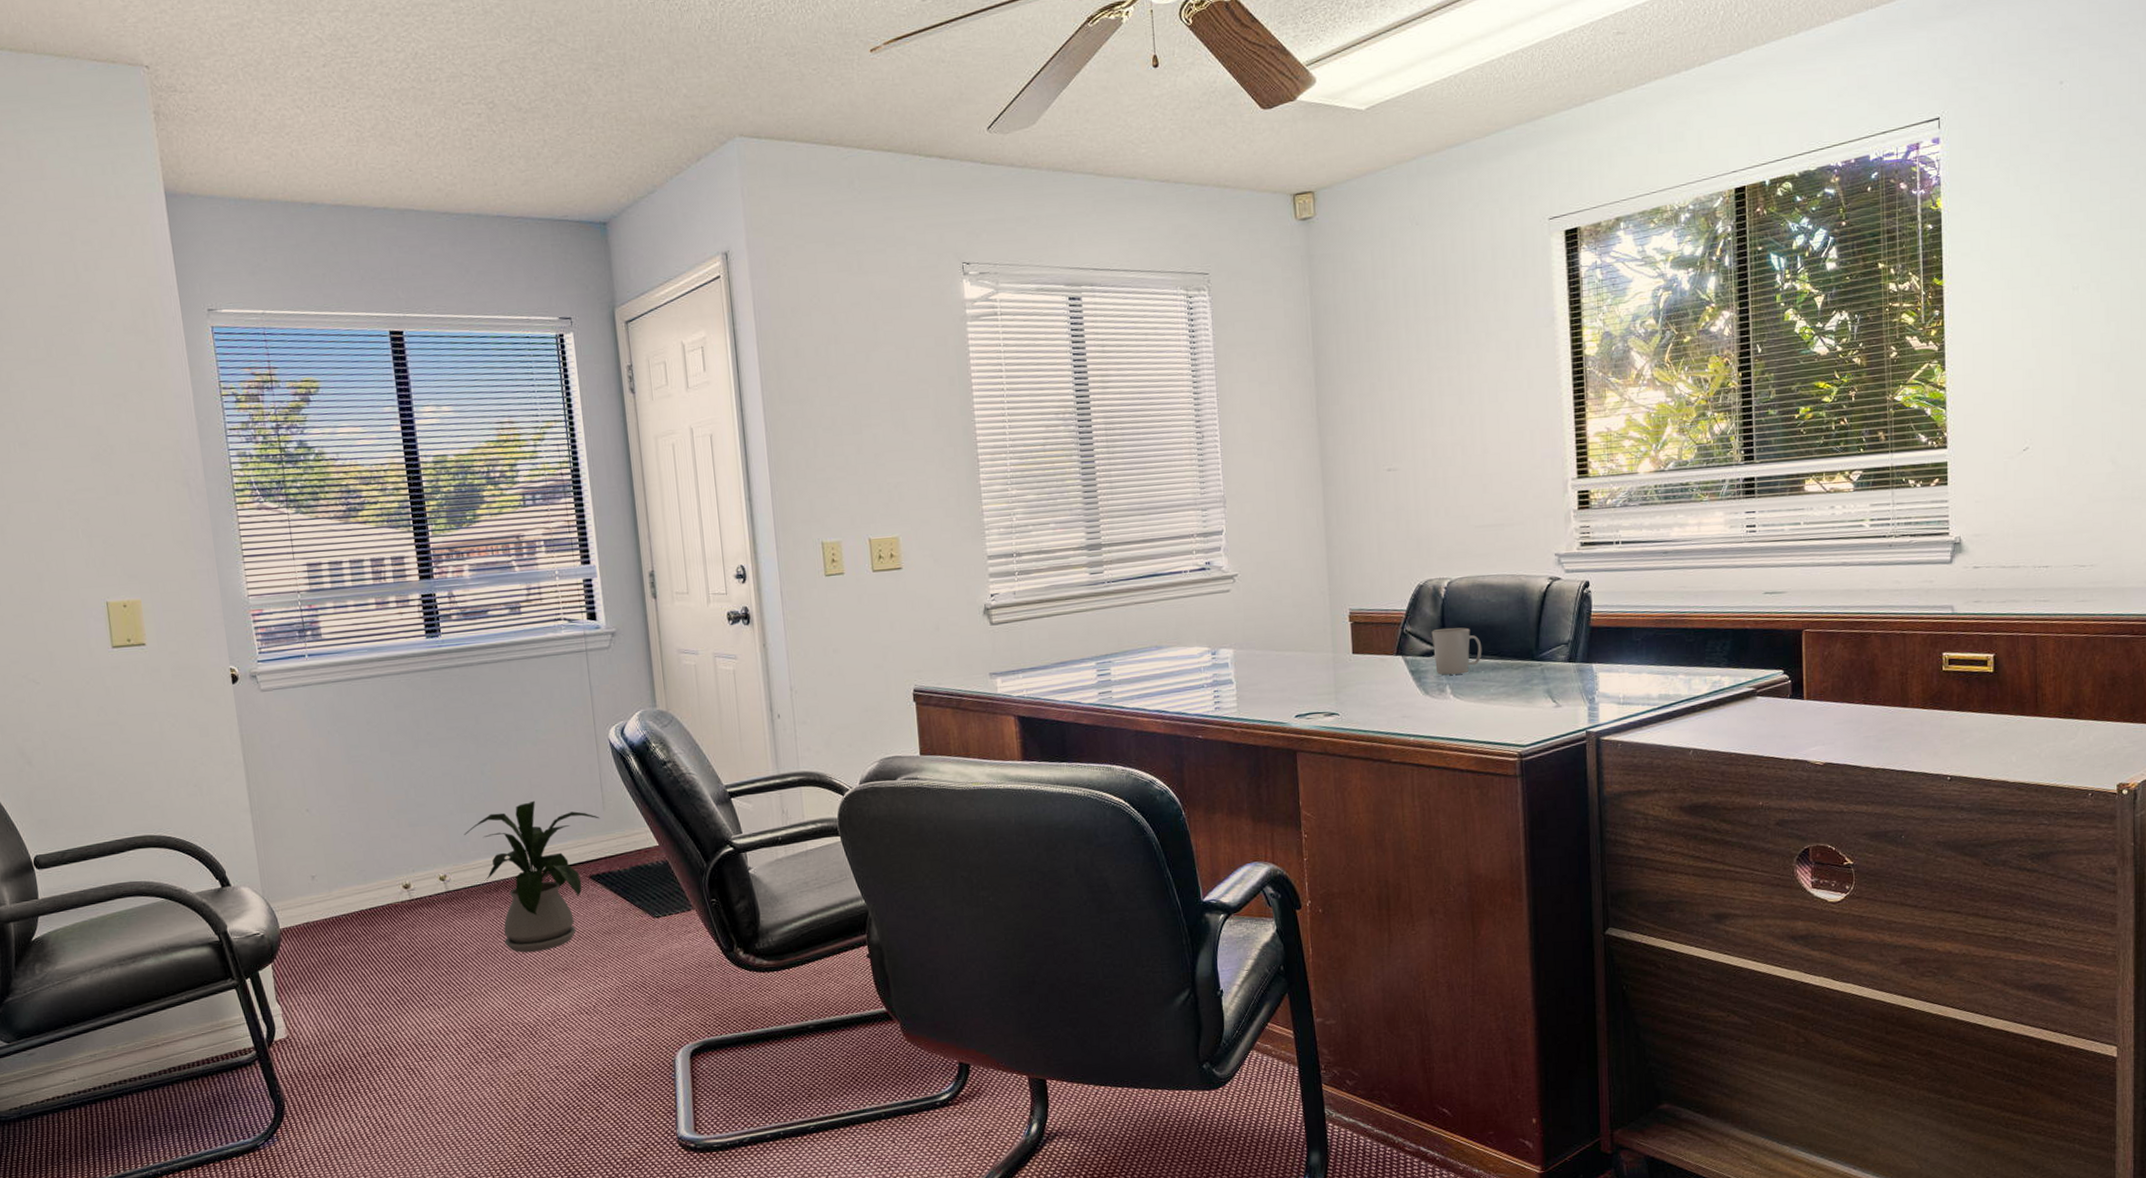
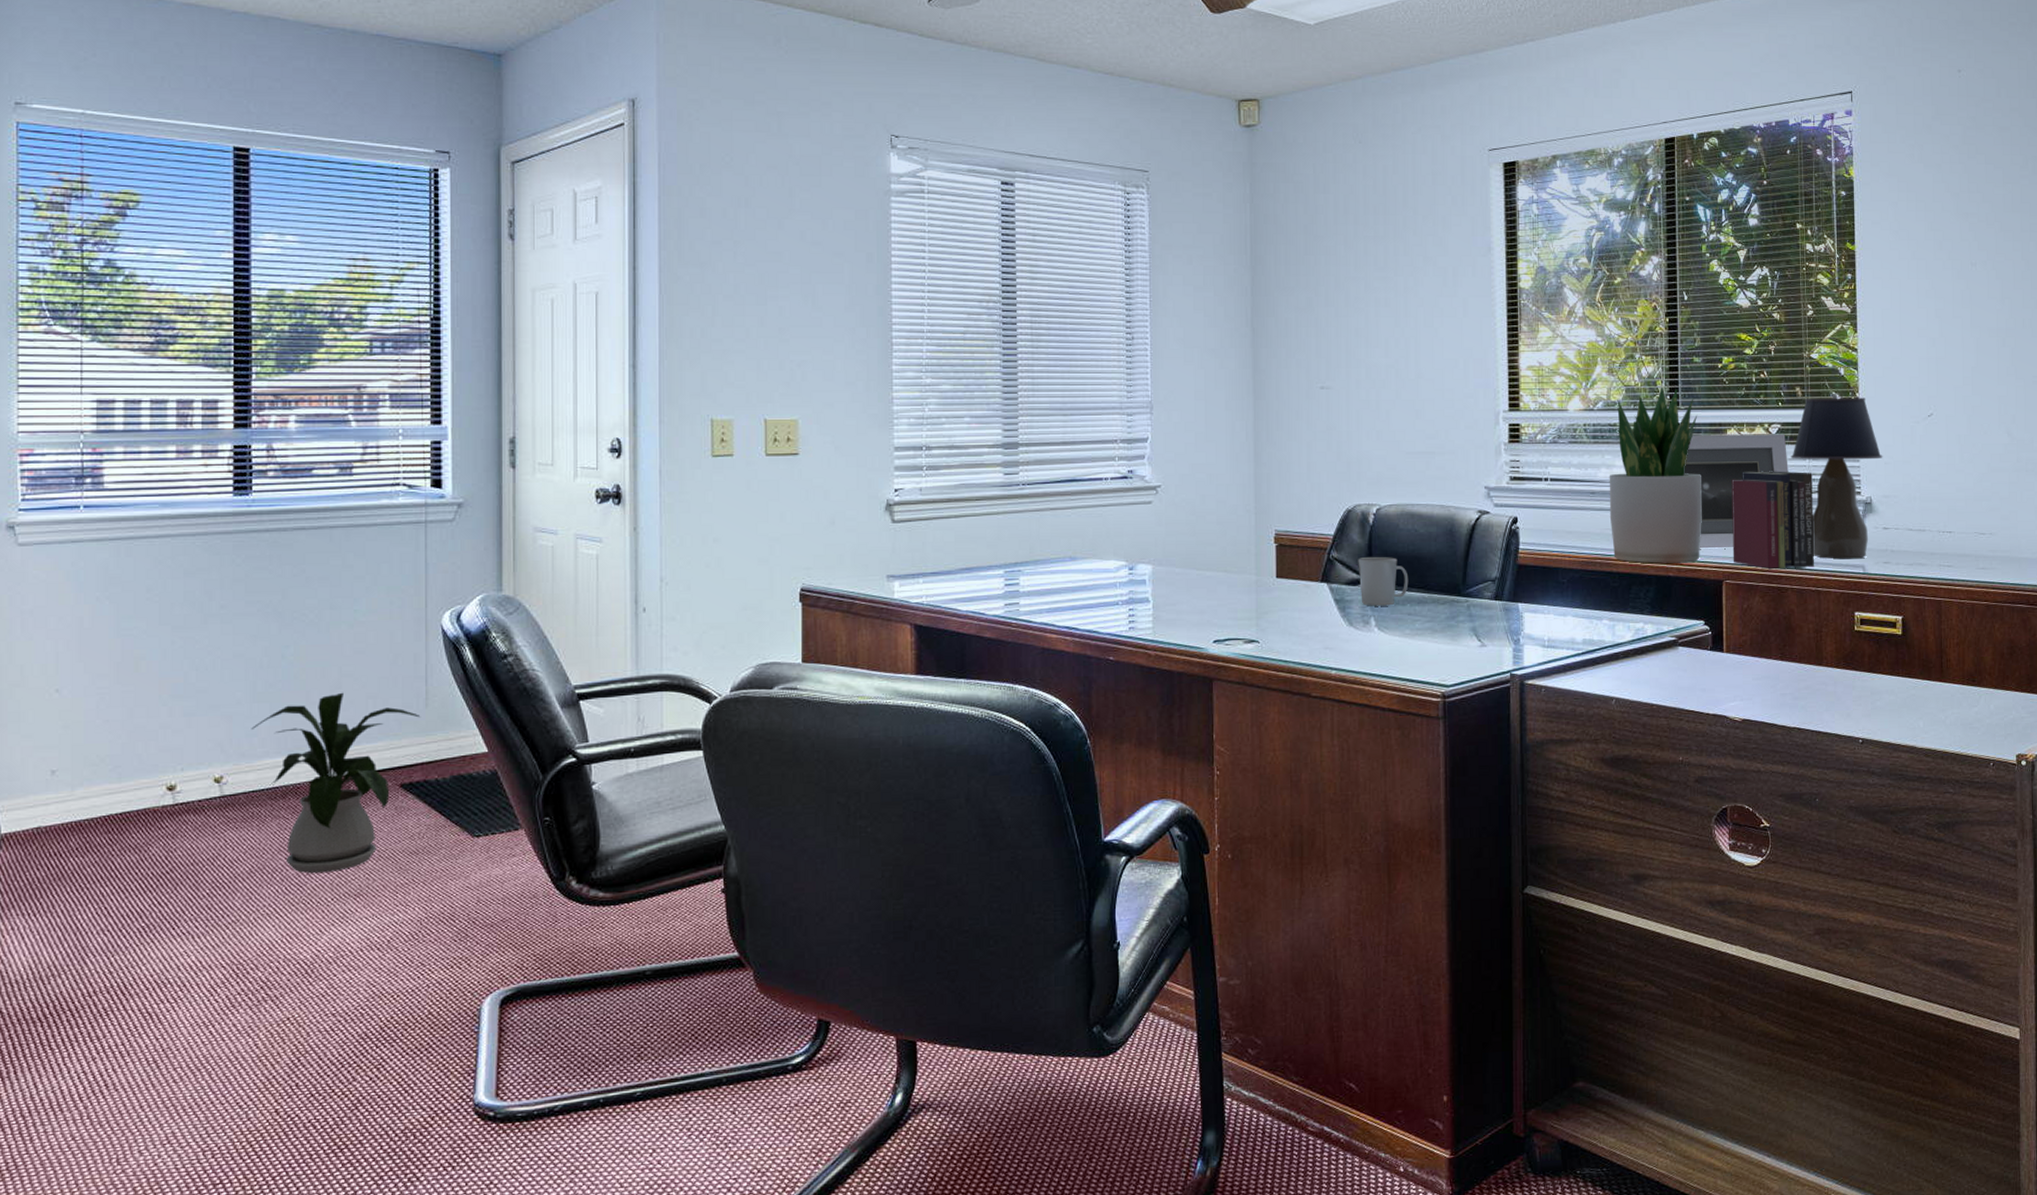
planter: none [1682,442,1780,618] -> present [1609,386,1702,564]
picture frame: none [1760,480,1871,600] -> present [1684,434,1789,549]
books: none [1810,516,1899,615] -> present [1731,471,1814,569]
table lamp: none [1873,434,1974,601] -> present [1791,393,1883,559]

